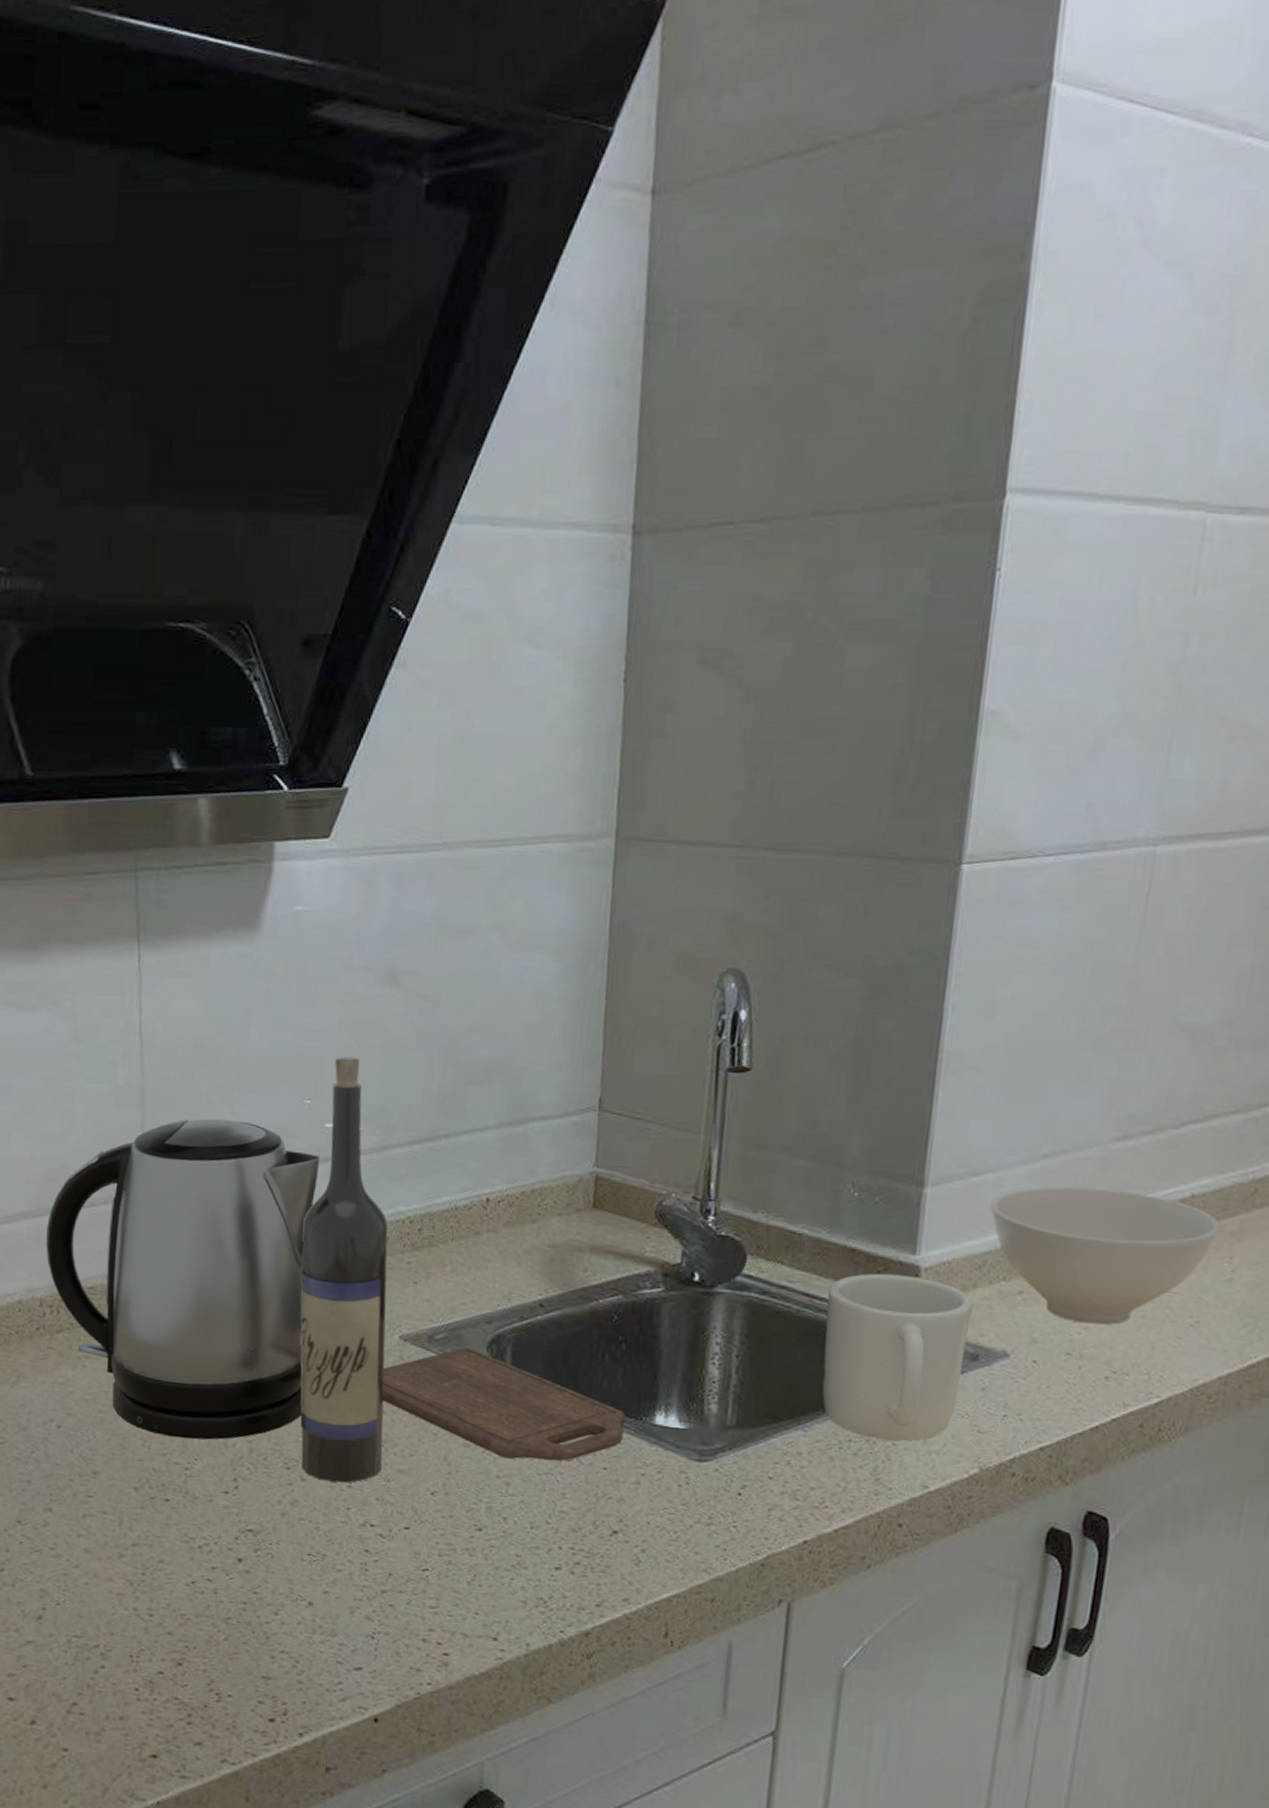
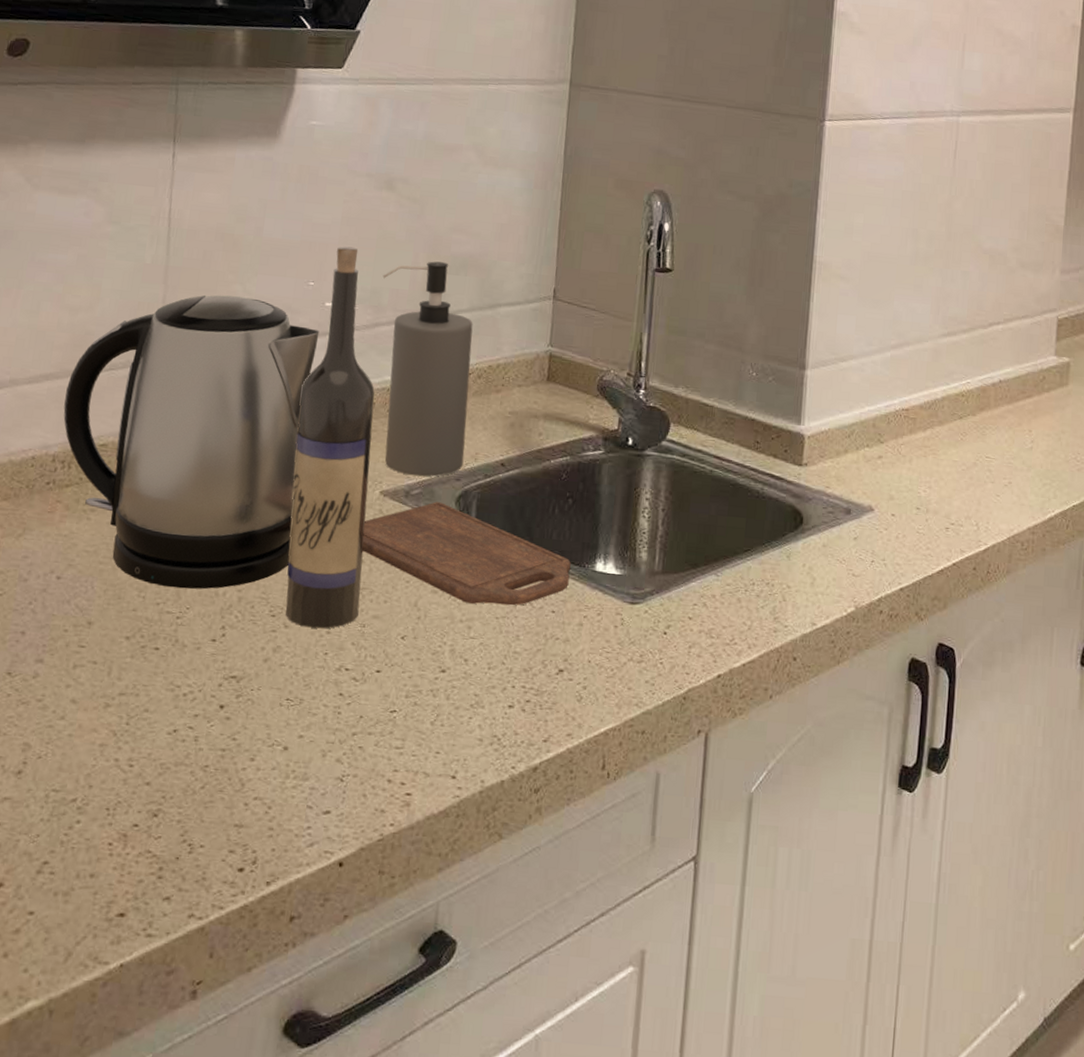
soap dispenser: none [390,1070,501,1320] -> present [382,261,473,477]
mug: present [821,1273,973,1441] -> none [730,440,845,584]
bowl: present [989,1186,1221,1325] -> none [854,371,1021,485]

